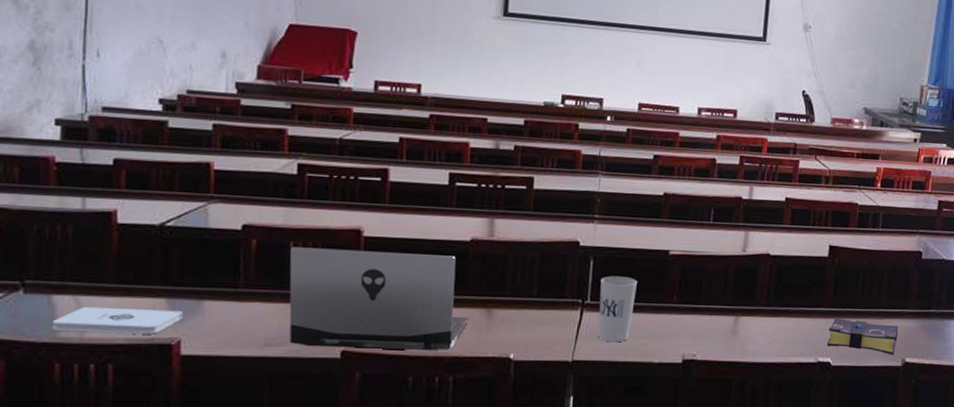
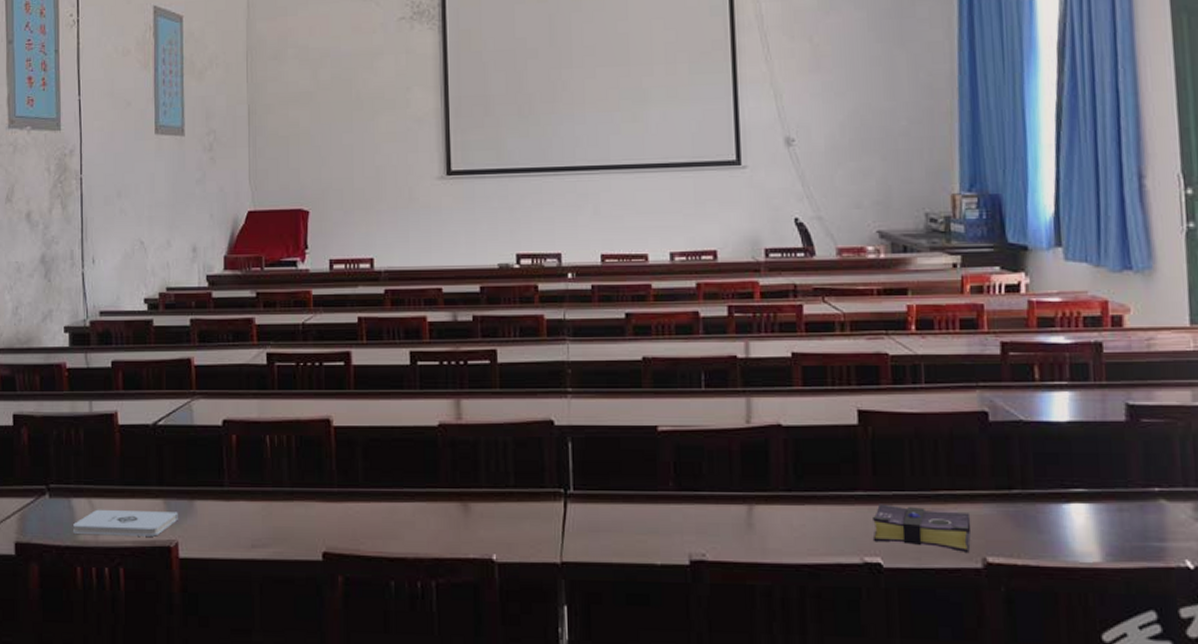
laptop computer: present [289,247,470,351] -> none [266,441,446,552]
cup: present [598,276,637,342] -> none [583,459,625,539]

